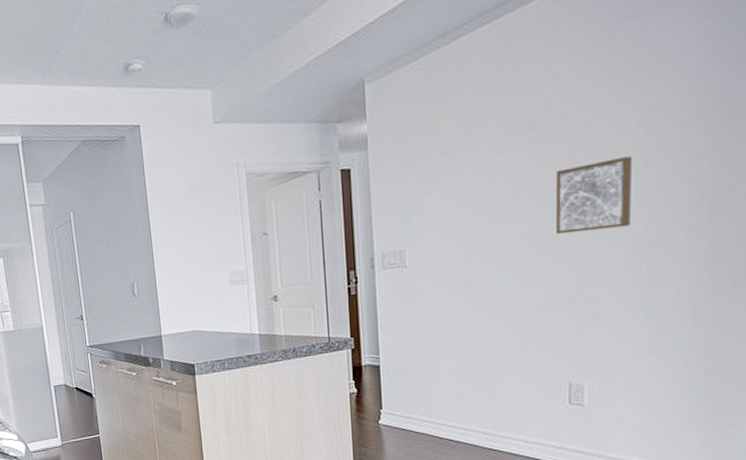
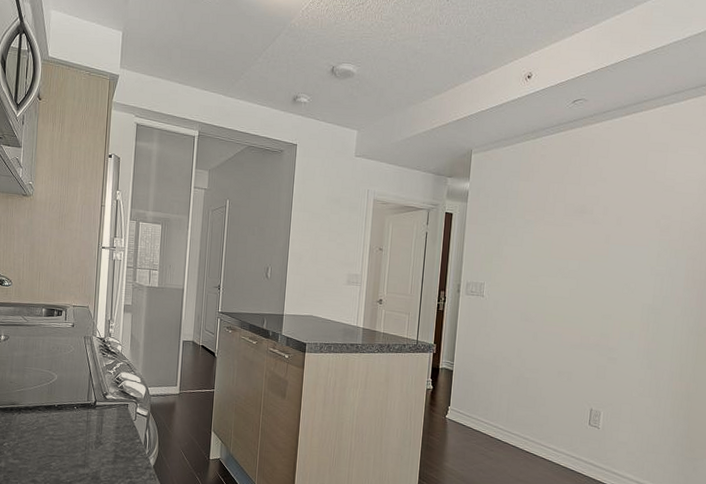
wall art: present [556,156,631,235] -> none [593,246,649,298]

